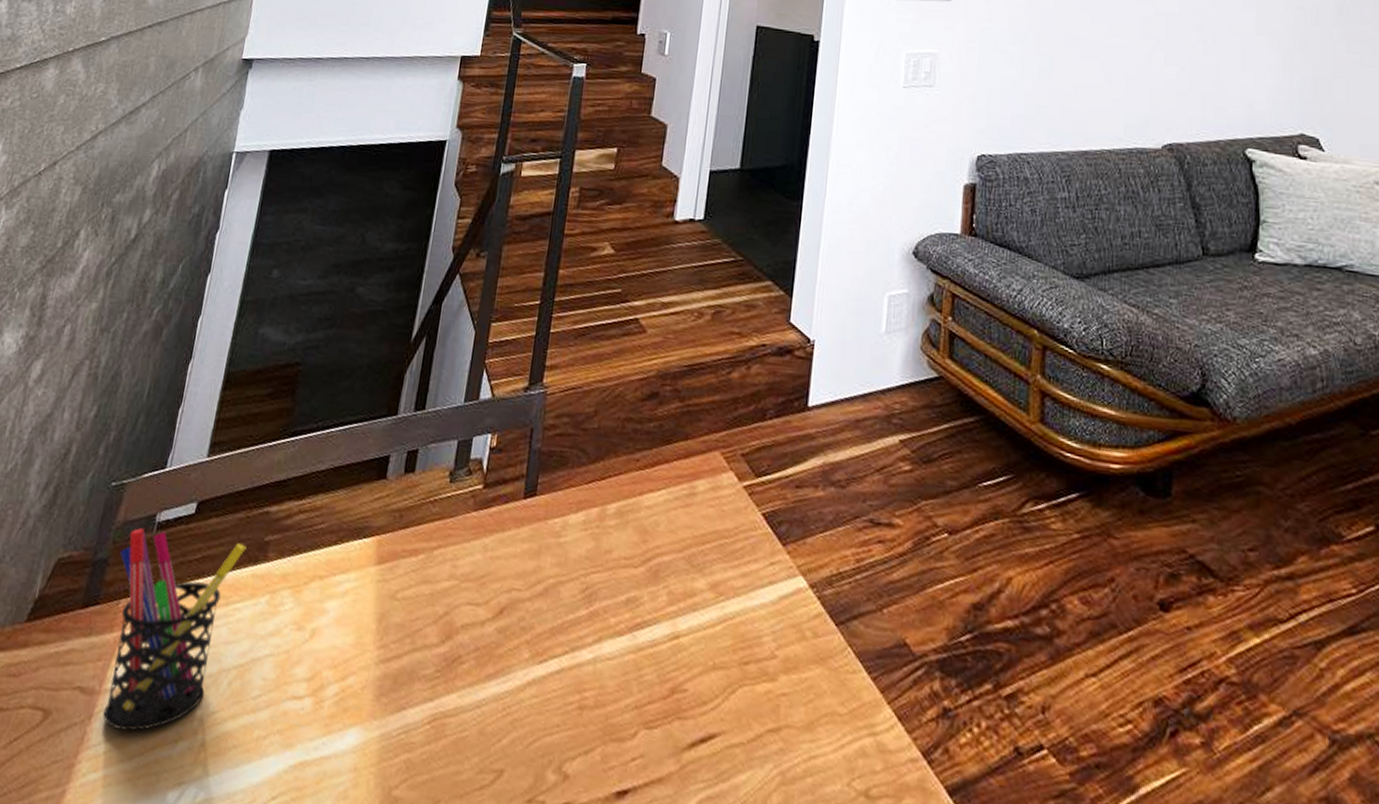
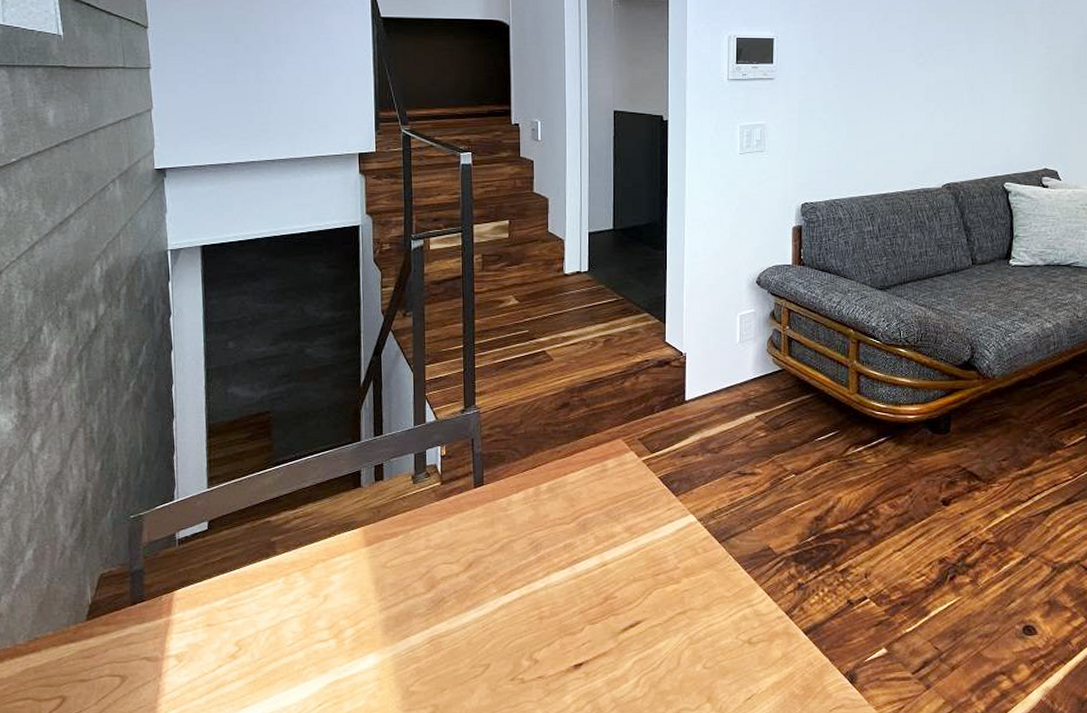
pen holder: present [102,528,247,732] -> none [152,544,257,681]

